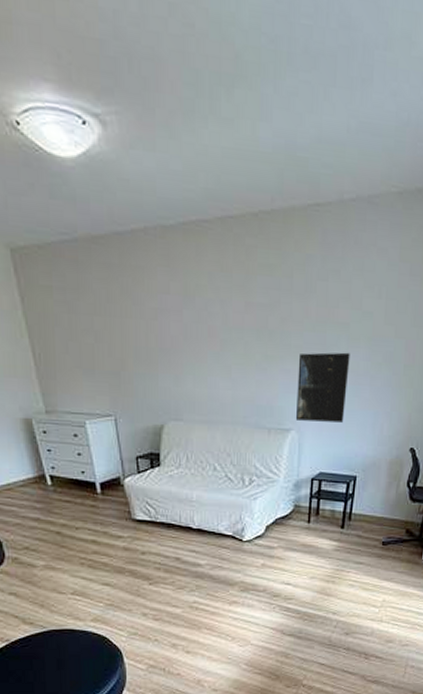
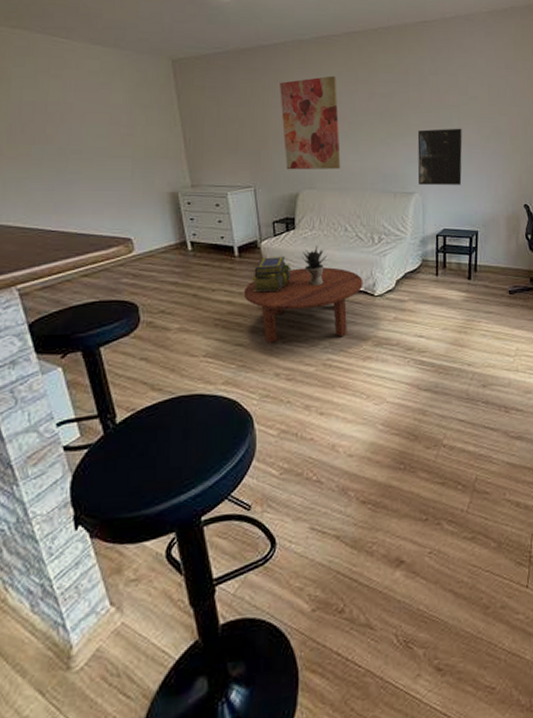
coffee table: none [108,509,231,584] -> present [243,267,363,343]
stack of books: none [117,495,157,533] -> present [252,256,292,292]
wall art: none [140,277,211,399] -> present [280,76,341,170]
potted plant: none [167,485,195,528] -> present [302,245,328,286]

